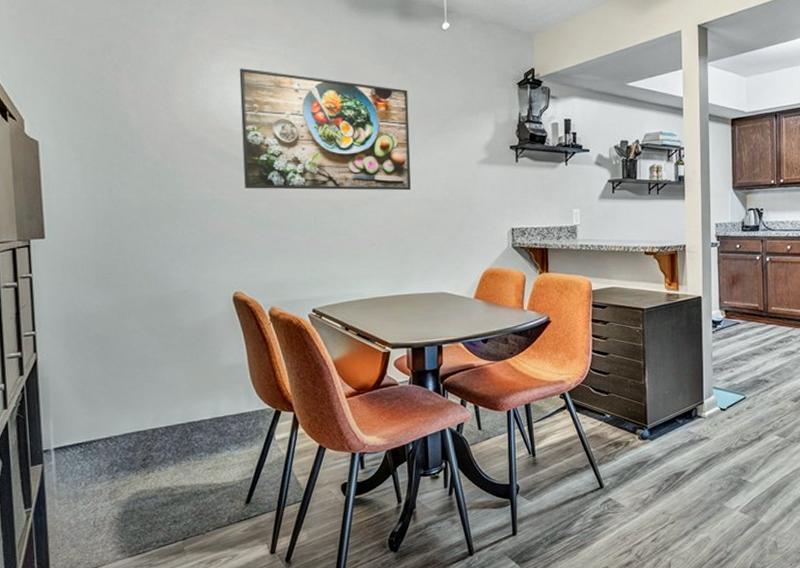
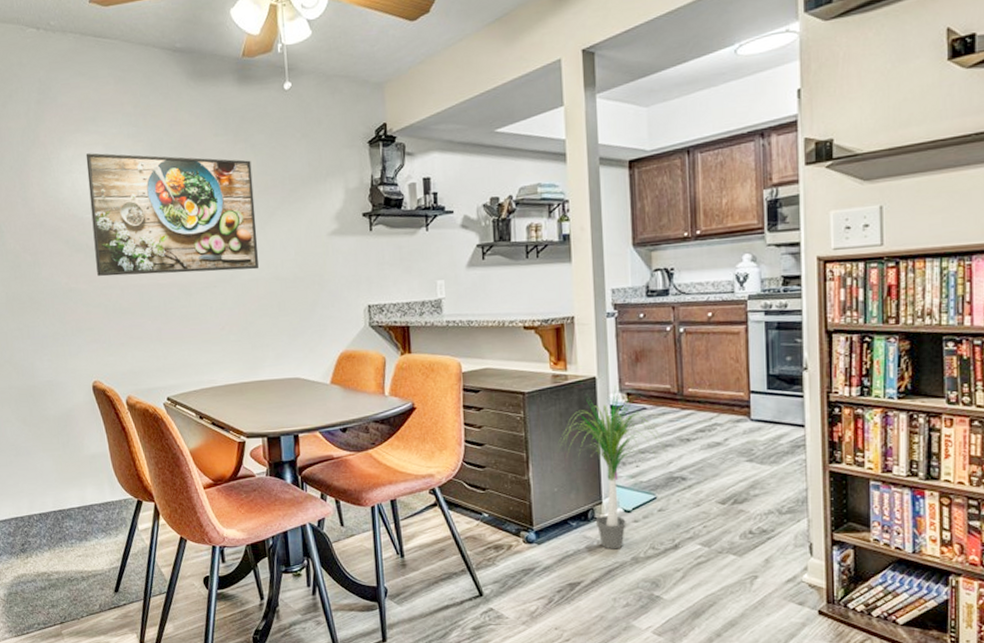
potted plant: none [670,305,755,442] -> present [558,387,667,550]

